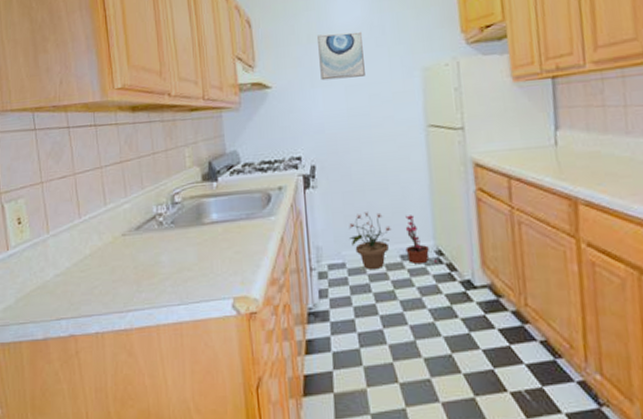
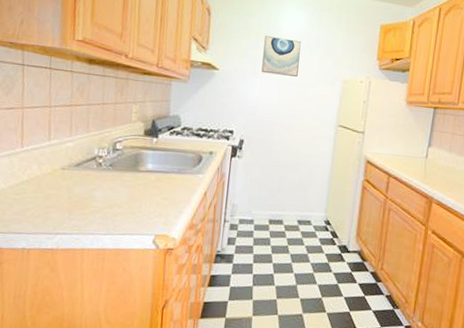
potted plant: present [349,212,391,270] -> none [261,183,295,229]
potted plant: present [405,215,438,265] -> none [302,191,325,229]

